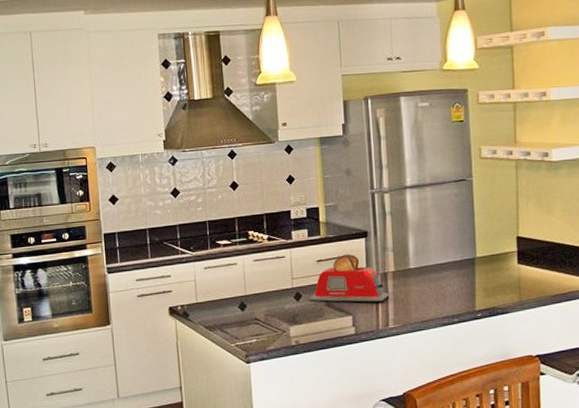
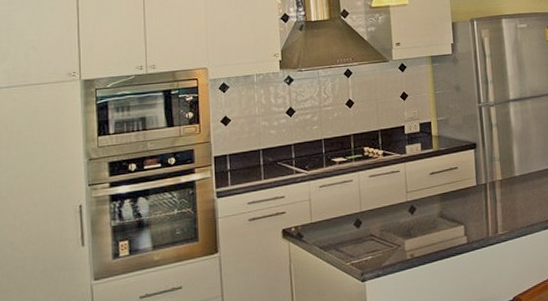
toaster: present [309,254,390,302] -> none [423,165,498,214]

